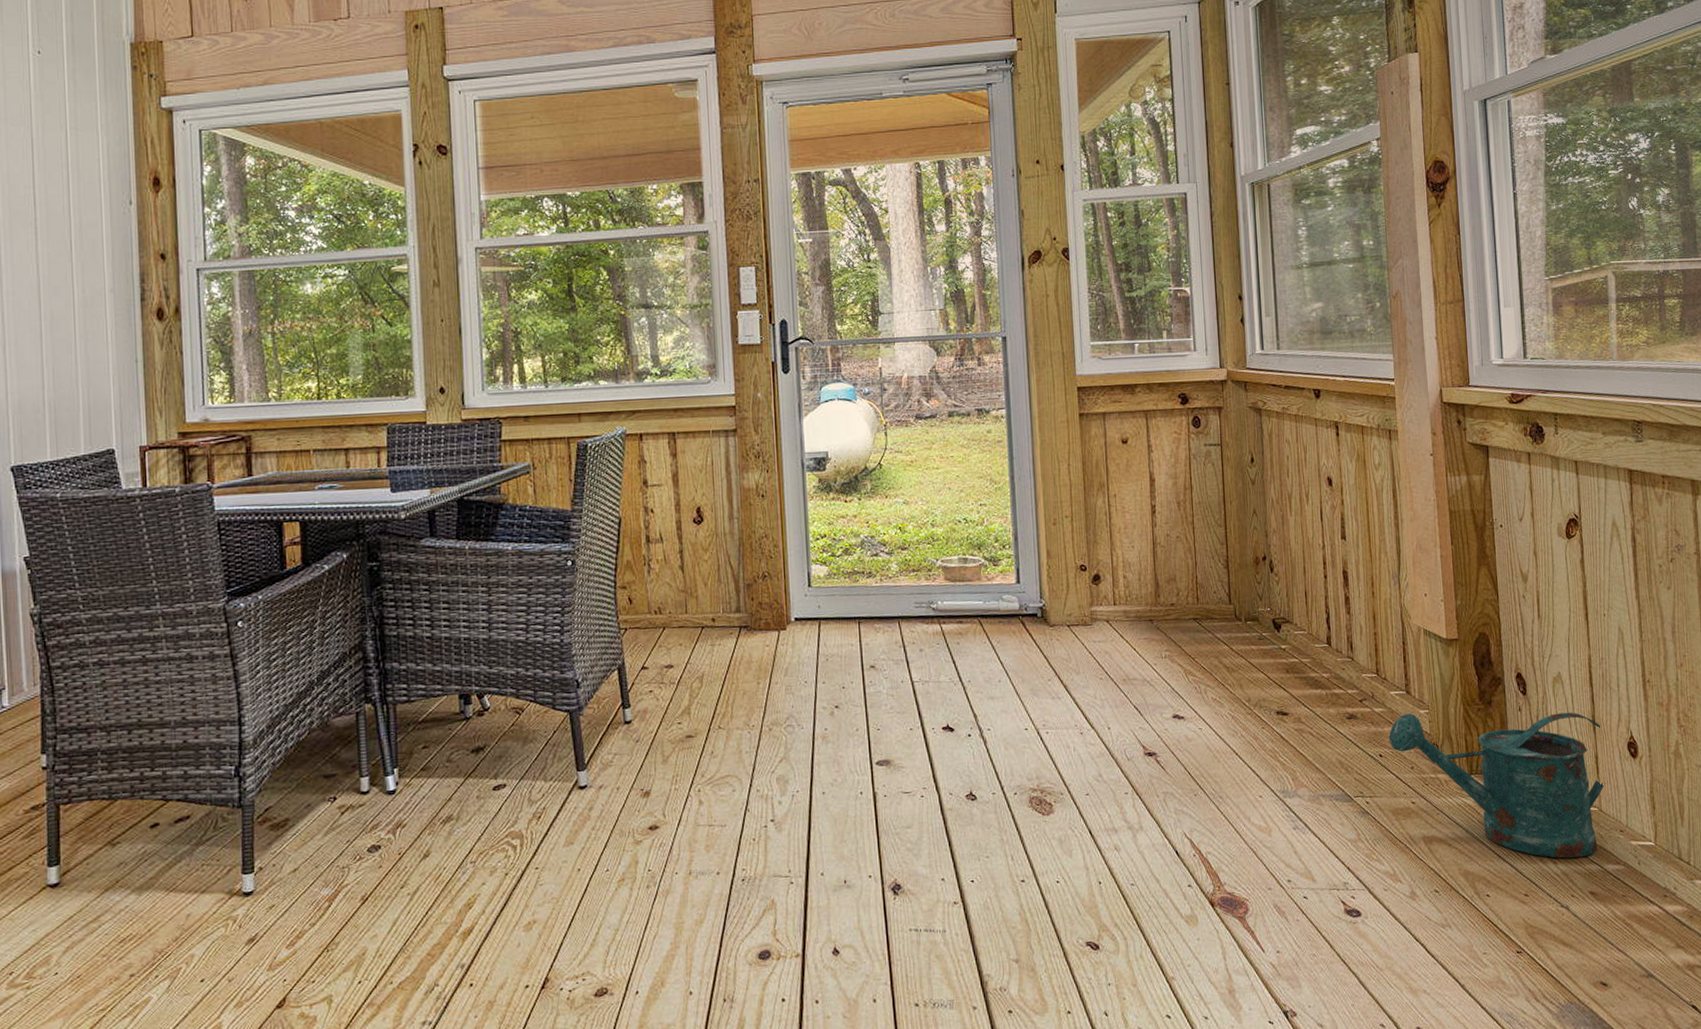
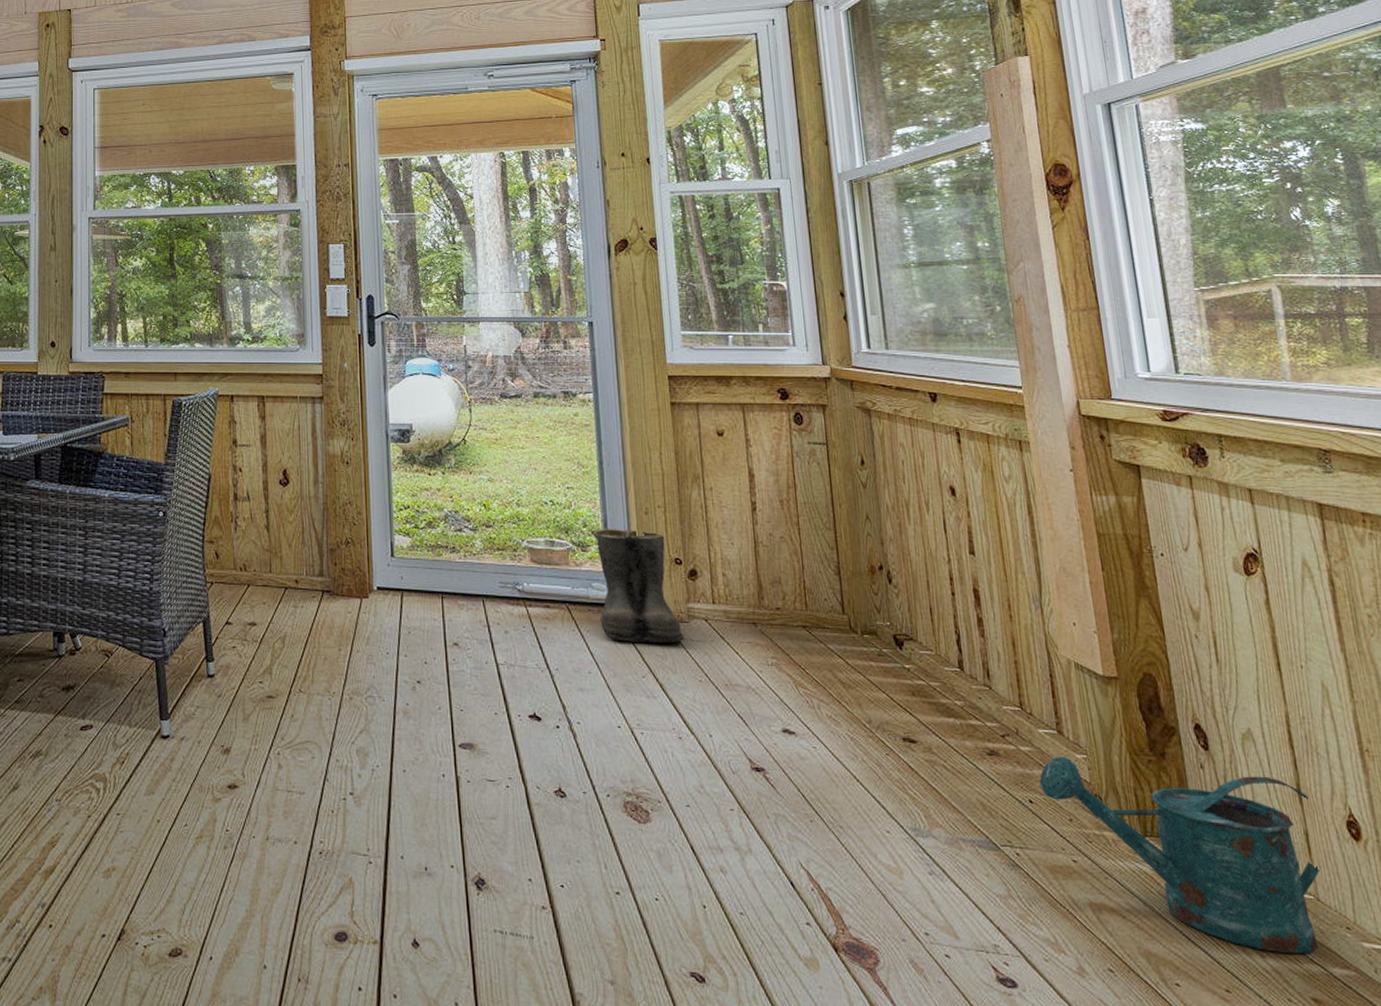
boots: none [1004,540,1089,649] -> present [592,529,686,644]

